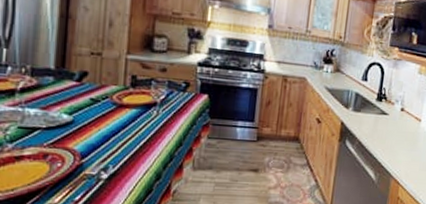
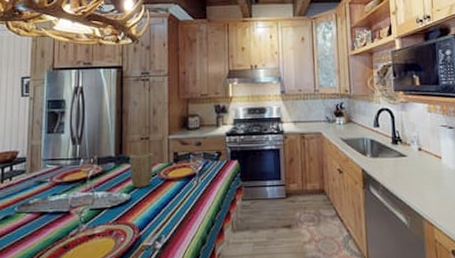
plant pot: none [73,70,105,110] -> present [130,152,154,188]

